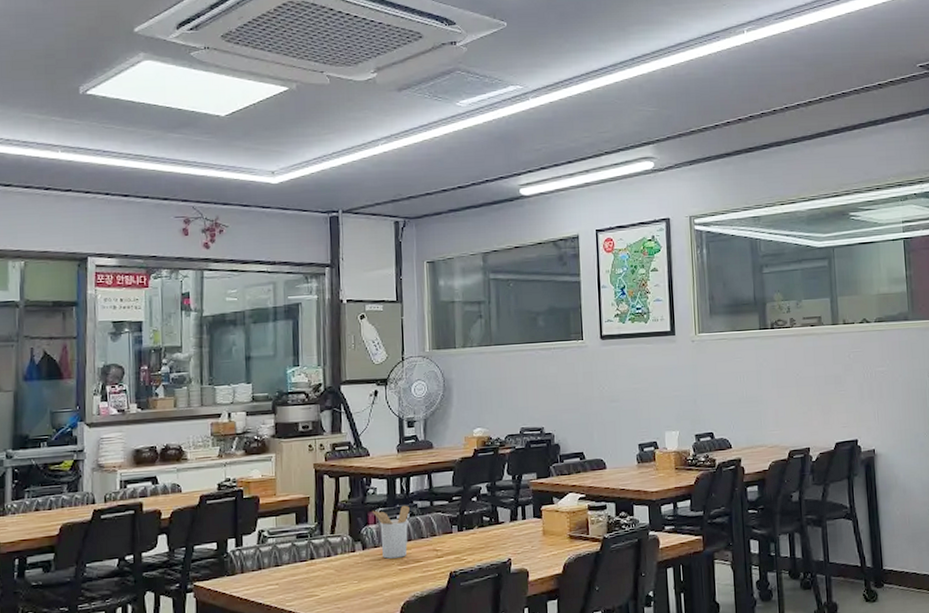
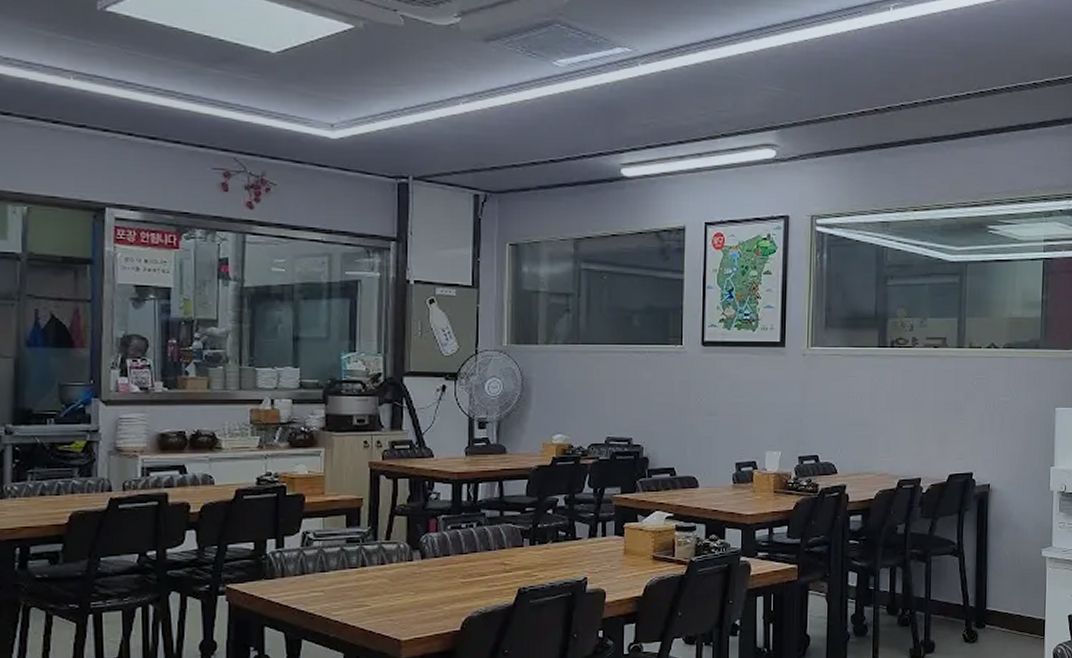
utensil holder: present [373,505,410,559] -> none [434,513,476,570]

